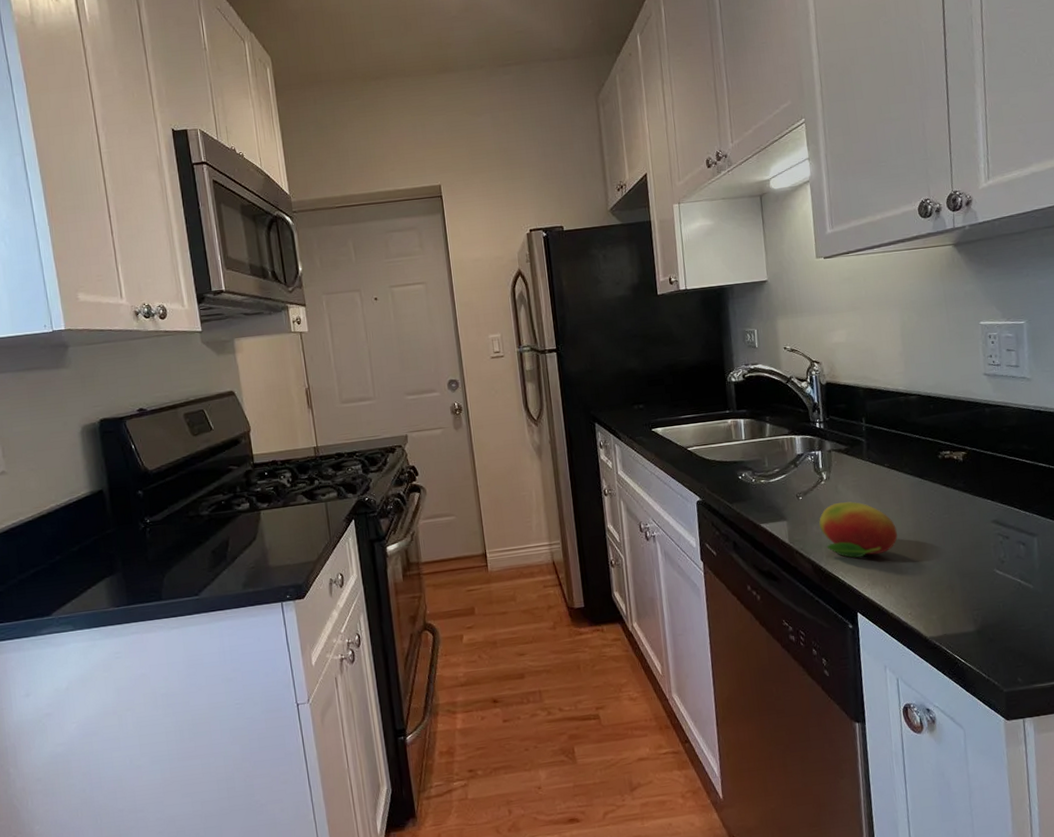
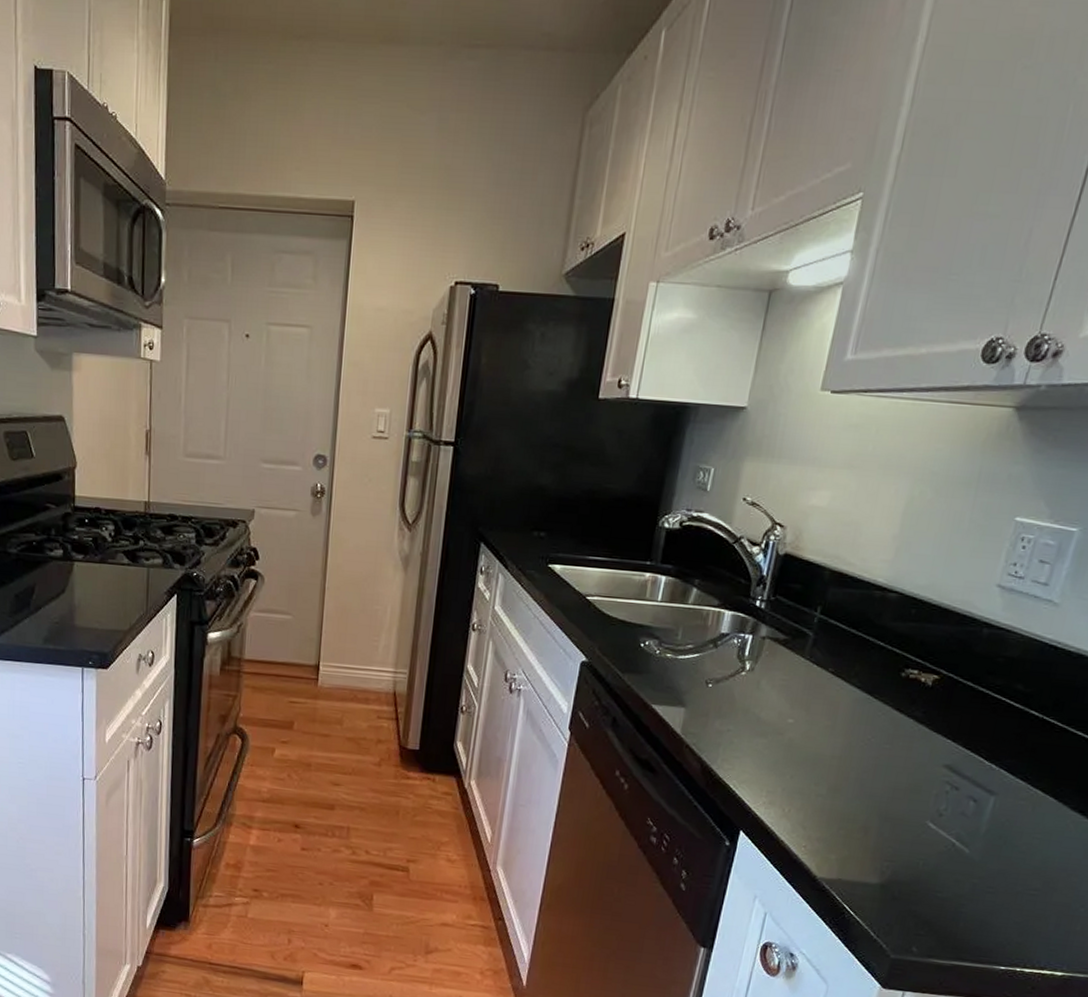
fruit: present [819,501,898,558] -> none [723,701,820,772]

